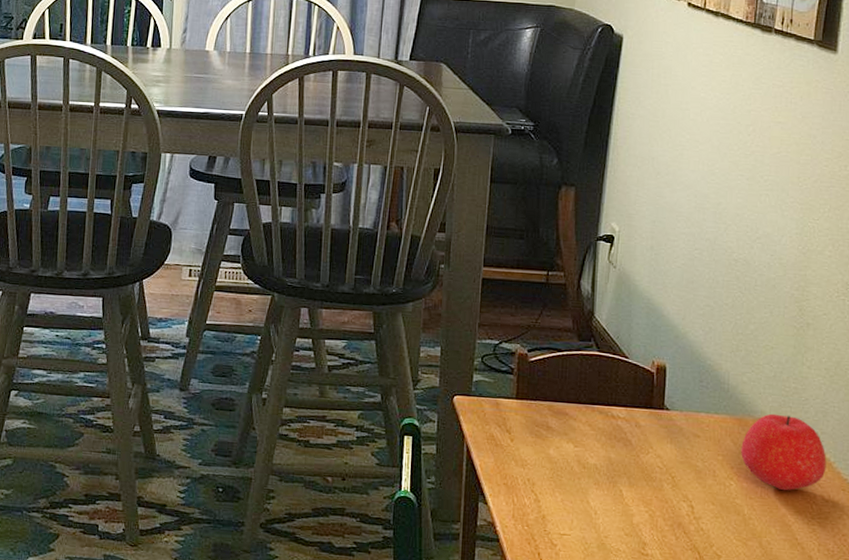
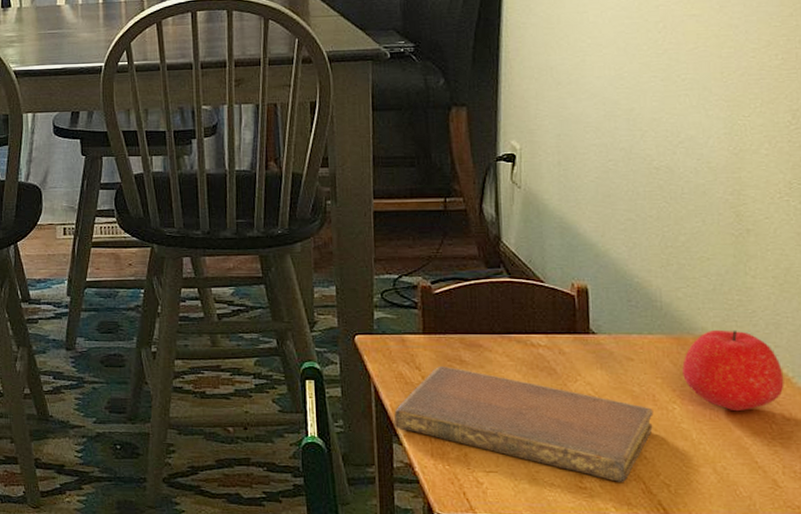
notebook: none [482,431,713,551] -> present [394,367,654,482]

